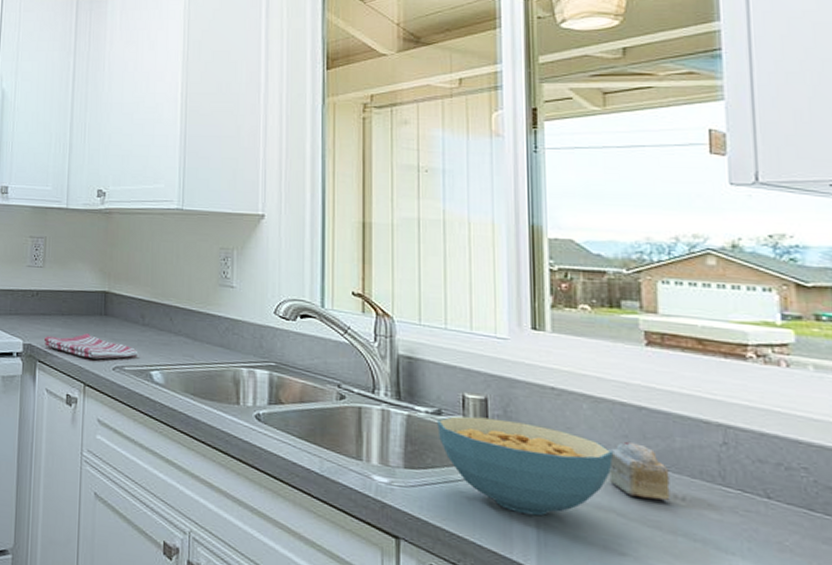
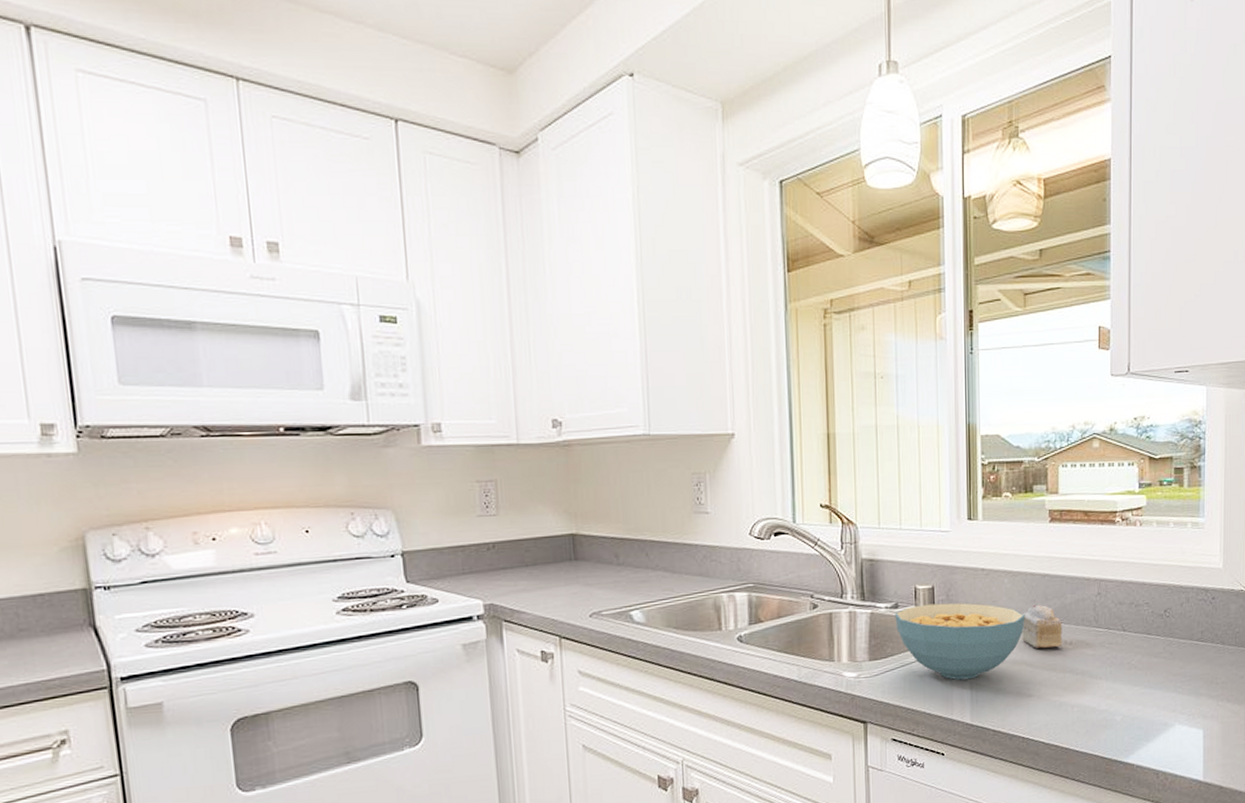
dish towel: present [43,333,139,360] -> none [507,582,616,609]

